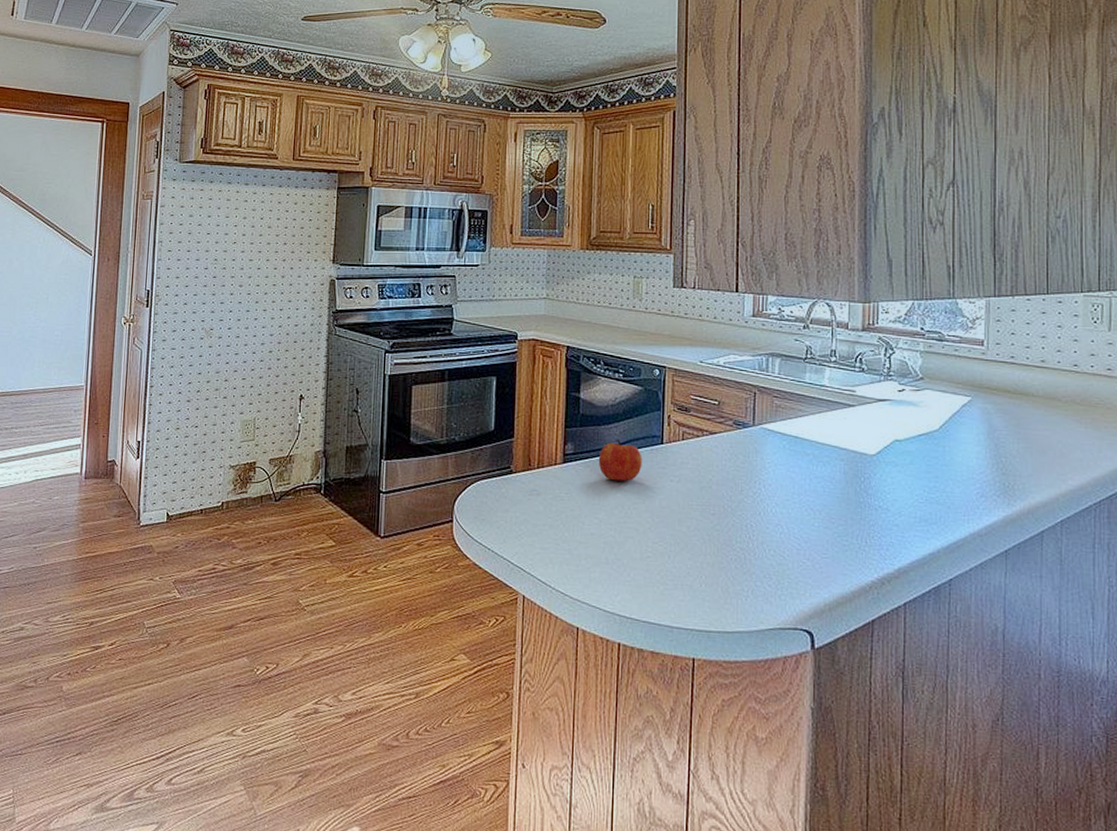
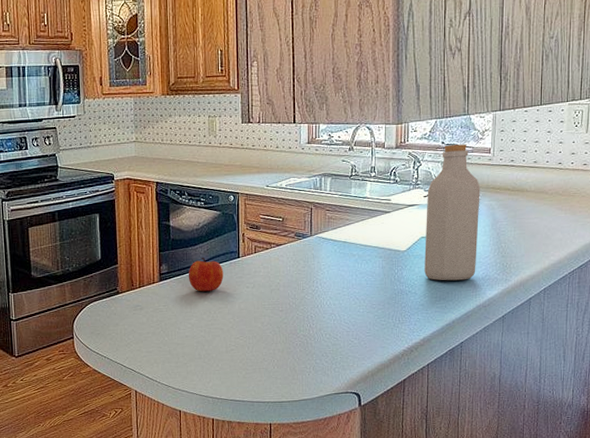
bottle: none [899,332,972,499] -> present [424,144,481,281]

